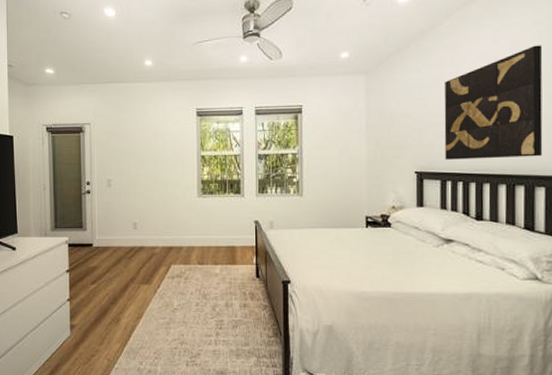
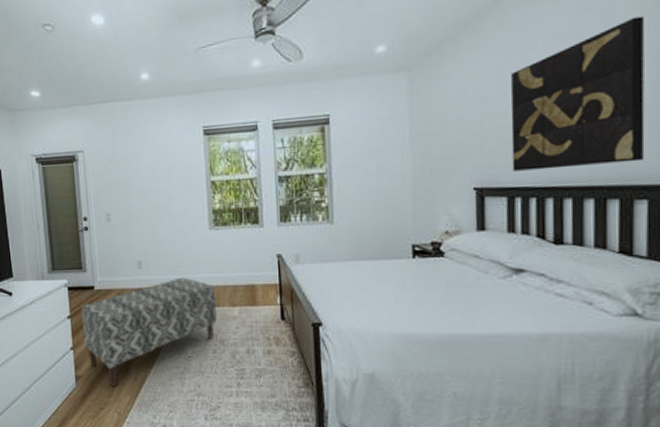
bench: none [79,238,200,335] -> present [81,277,217,387]

